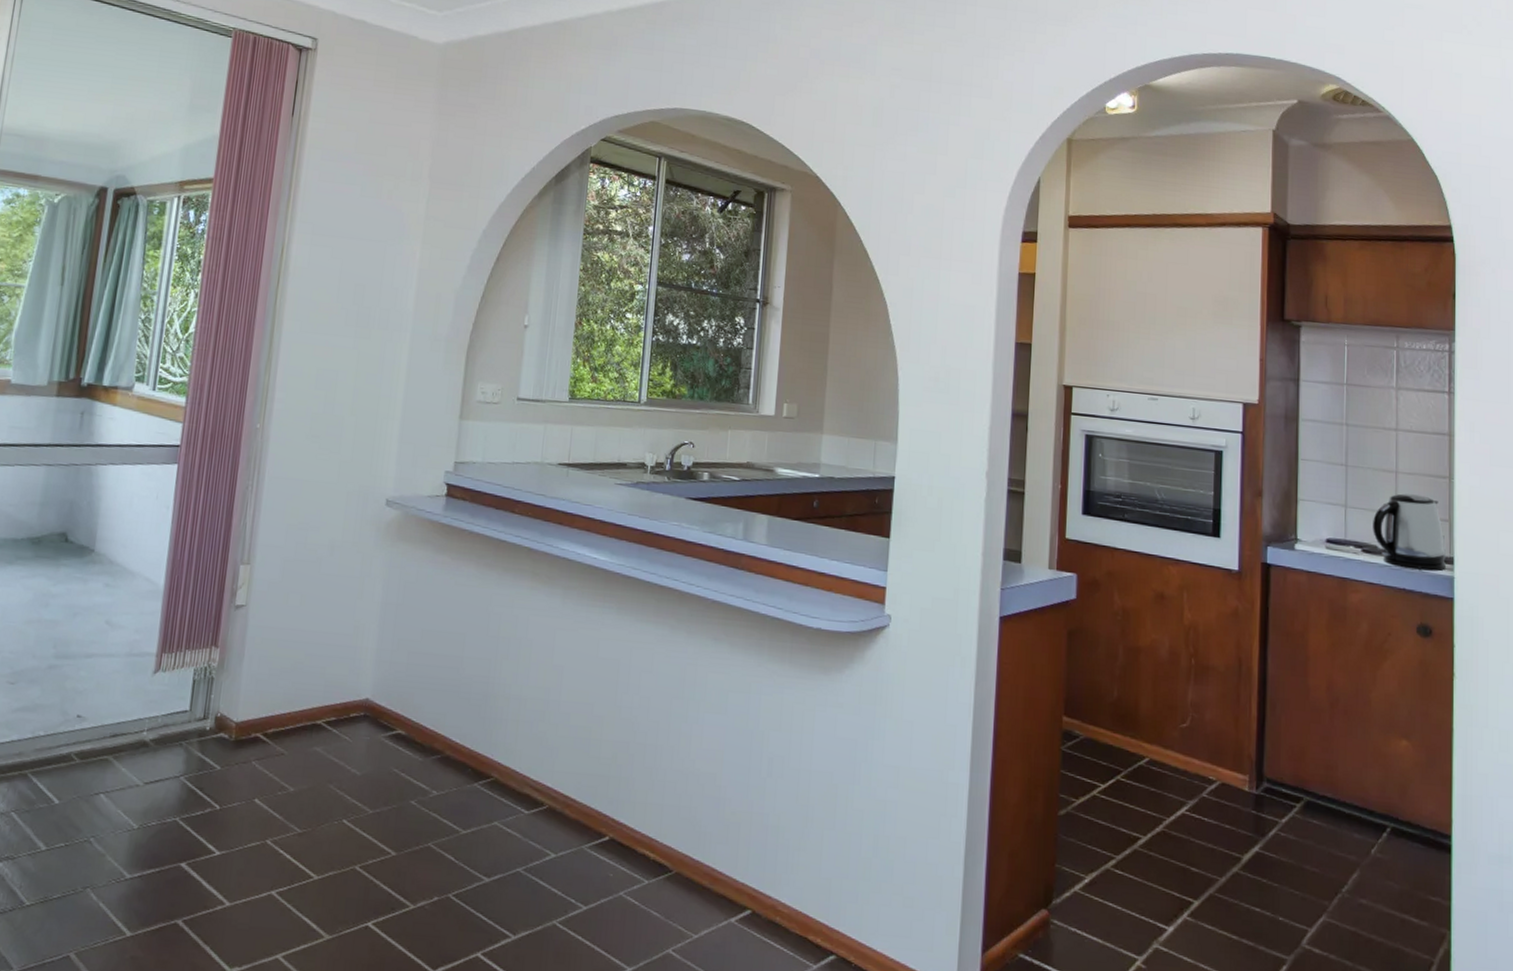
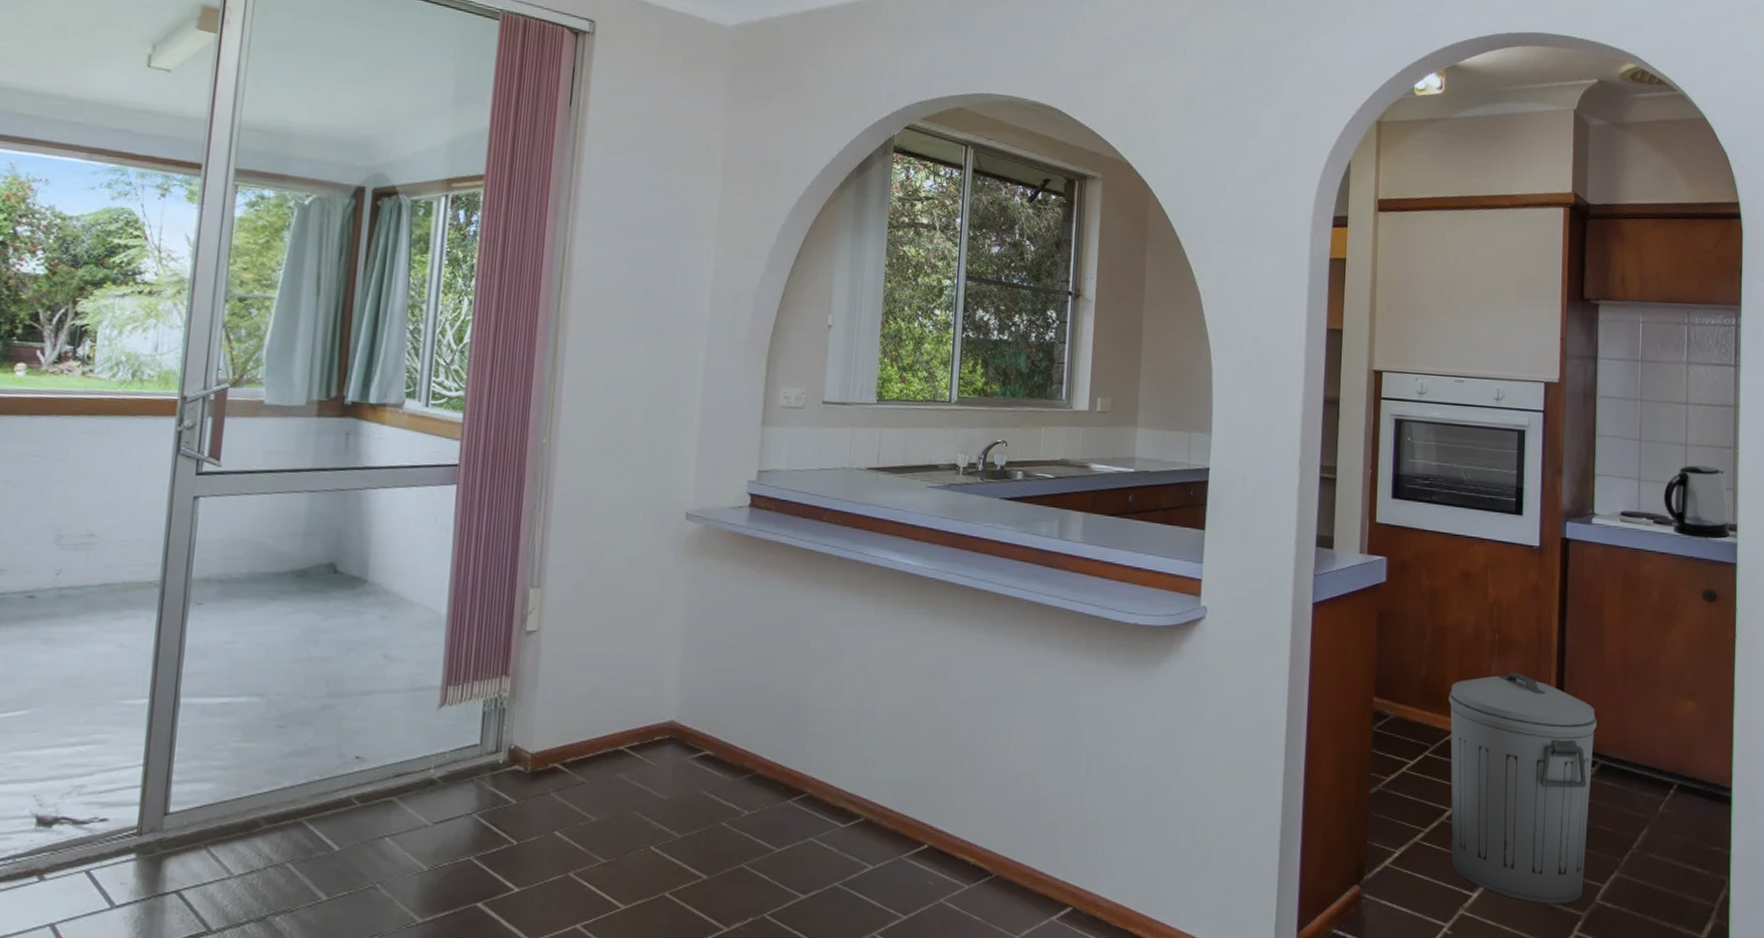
trash can: none [1142,698,1302,946] -> present [1448,672,1597,905]

